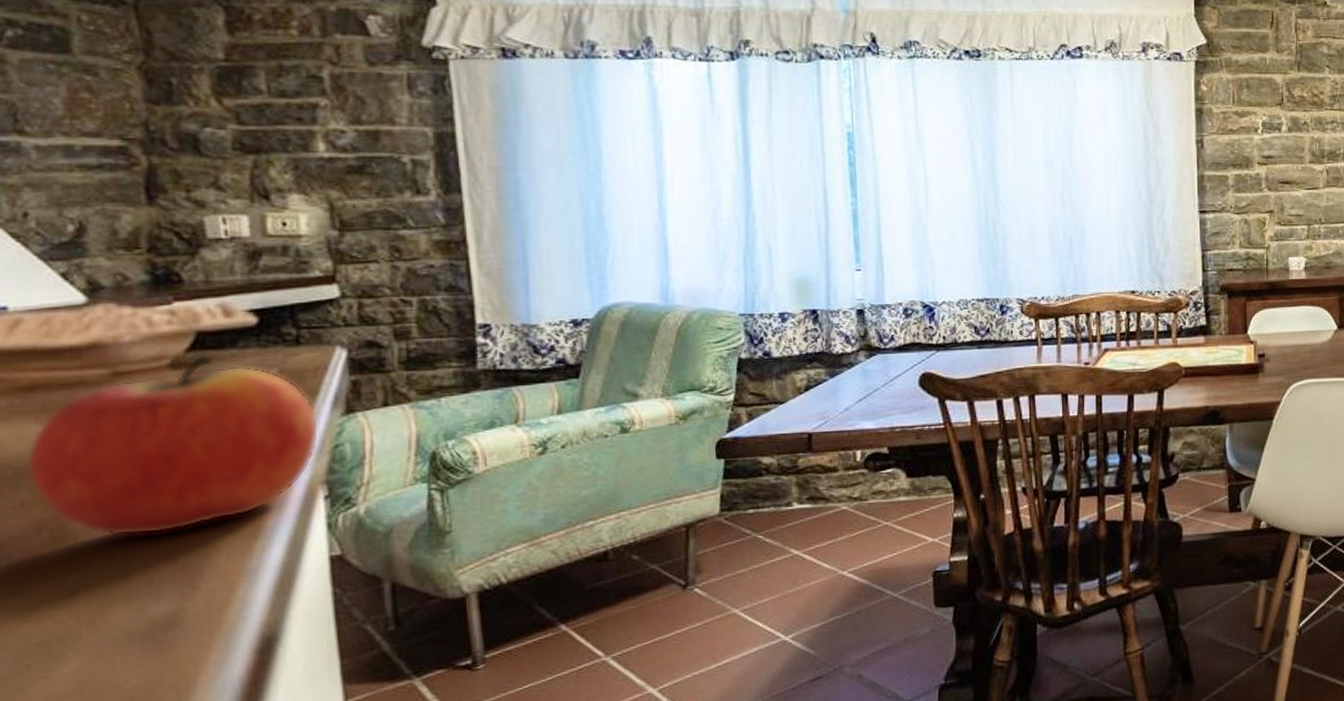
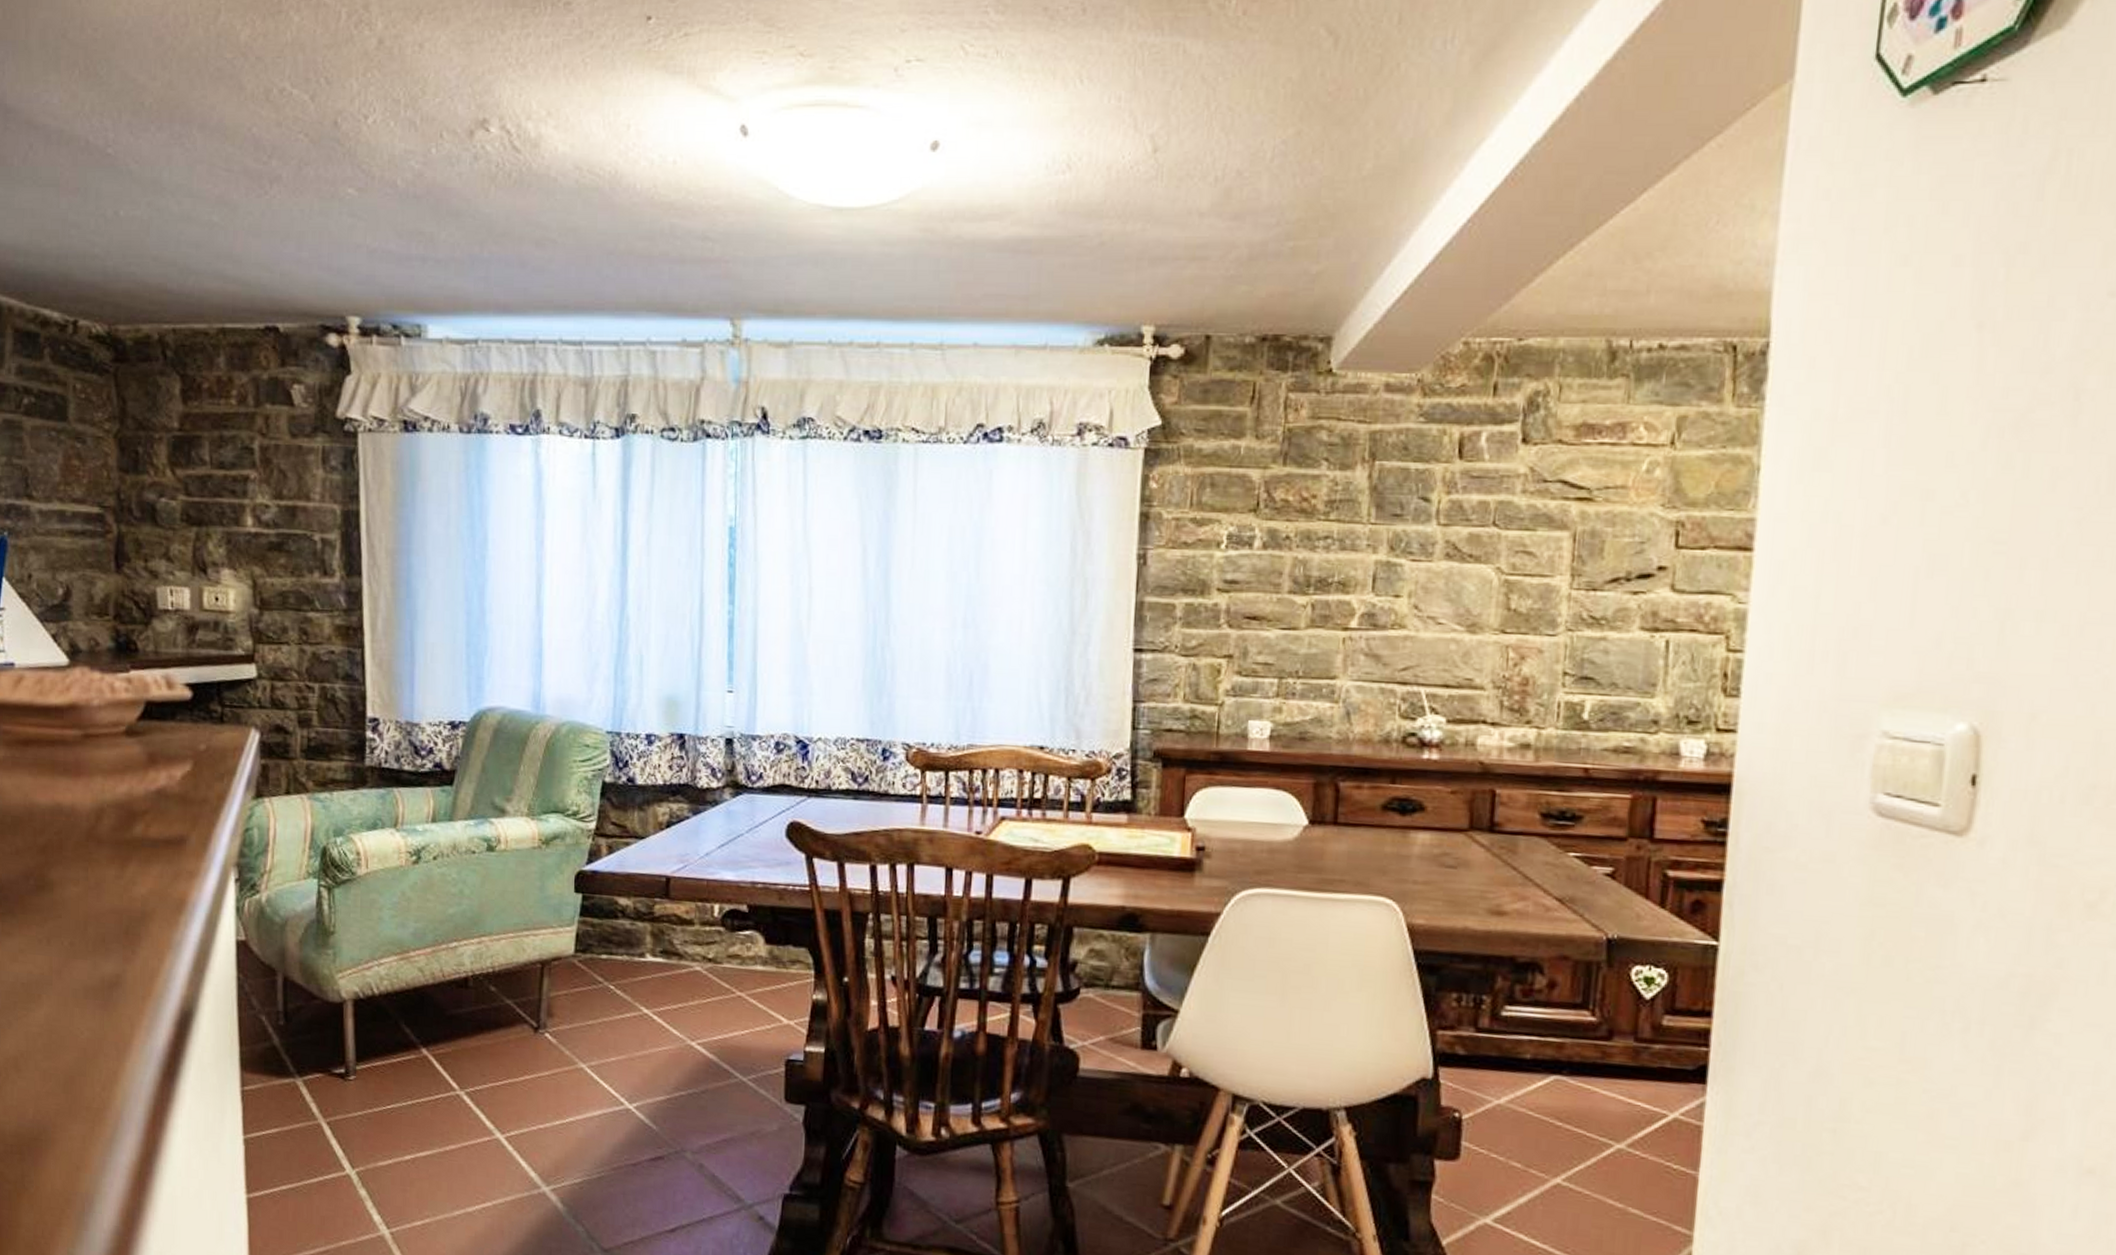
apple: present [26,354,321,536] -> none [22,724,236,896]

